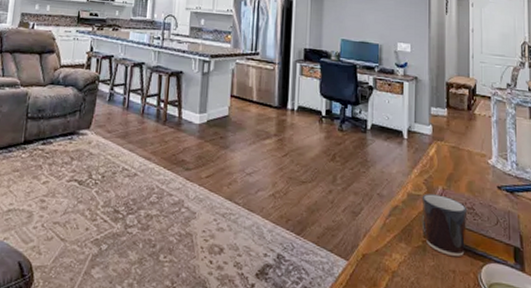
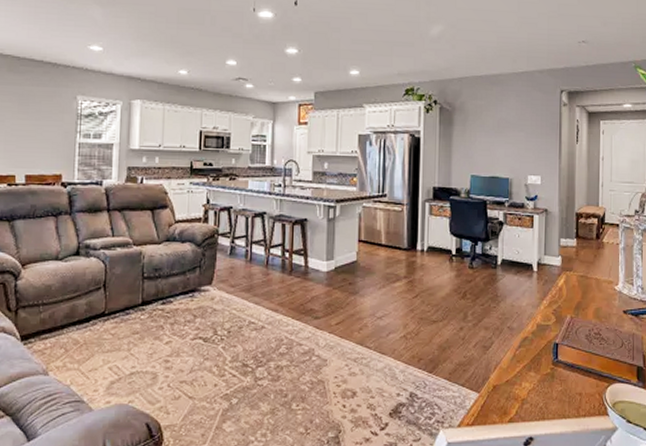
mug: present [422,194,468,258] -> none [550,323,594,381]

